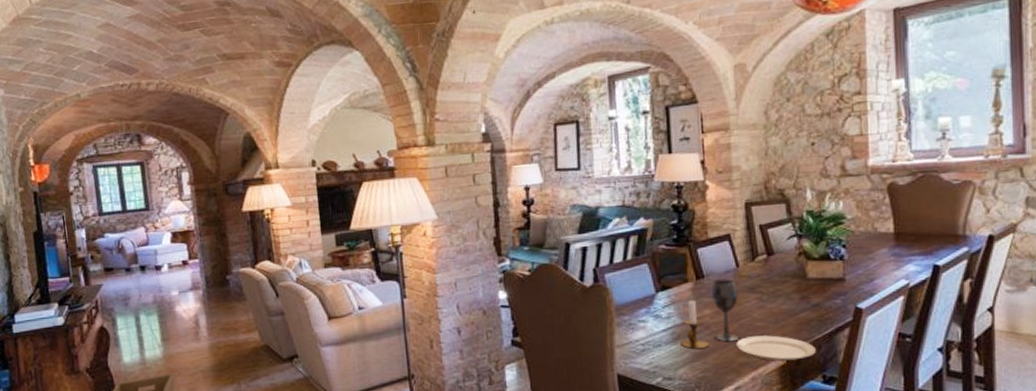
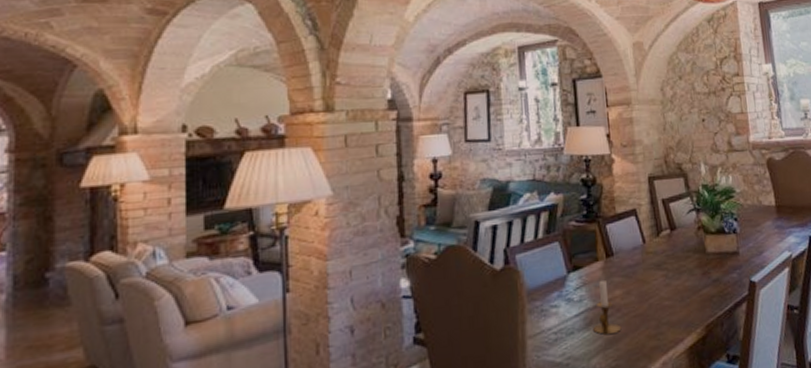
wine glass: present [711,278,740,342] -> none [620,256,650,325]
plate: present [736,335,816,362] -> none [646,314,719,343]

